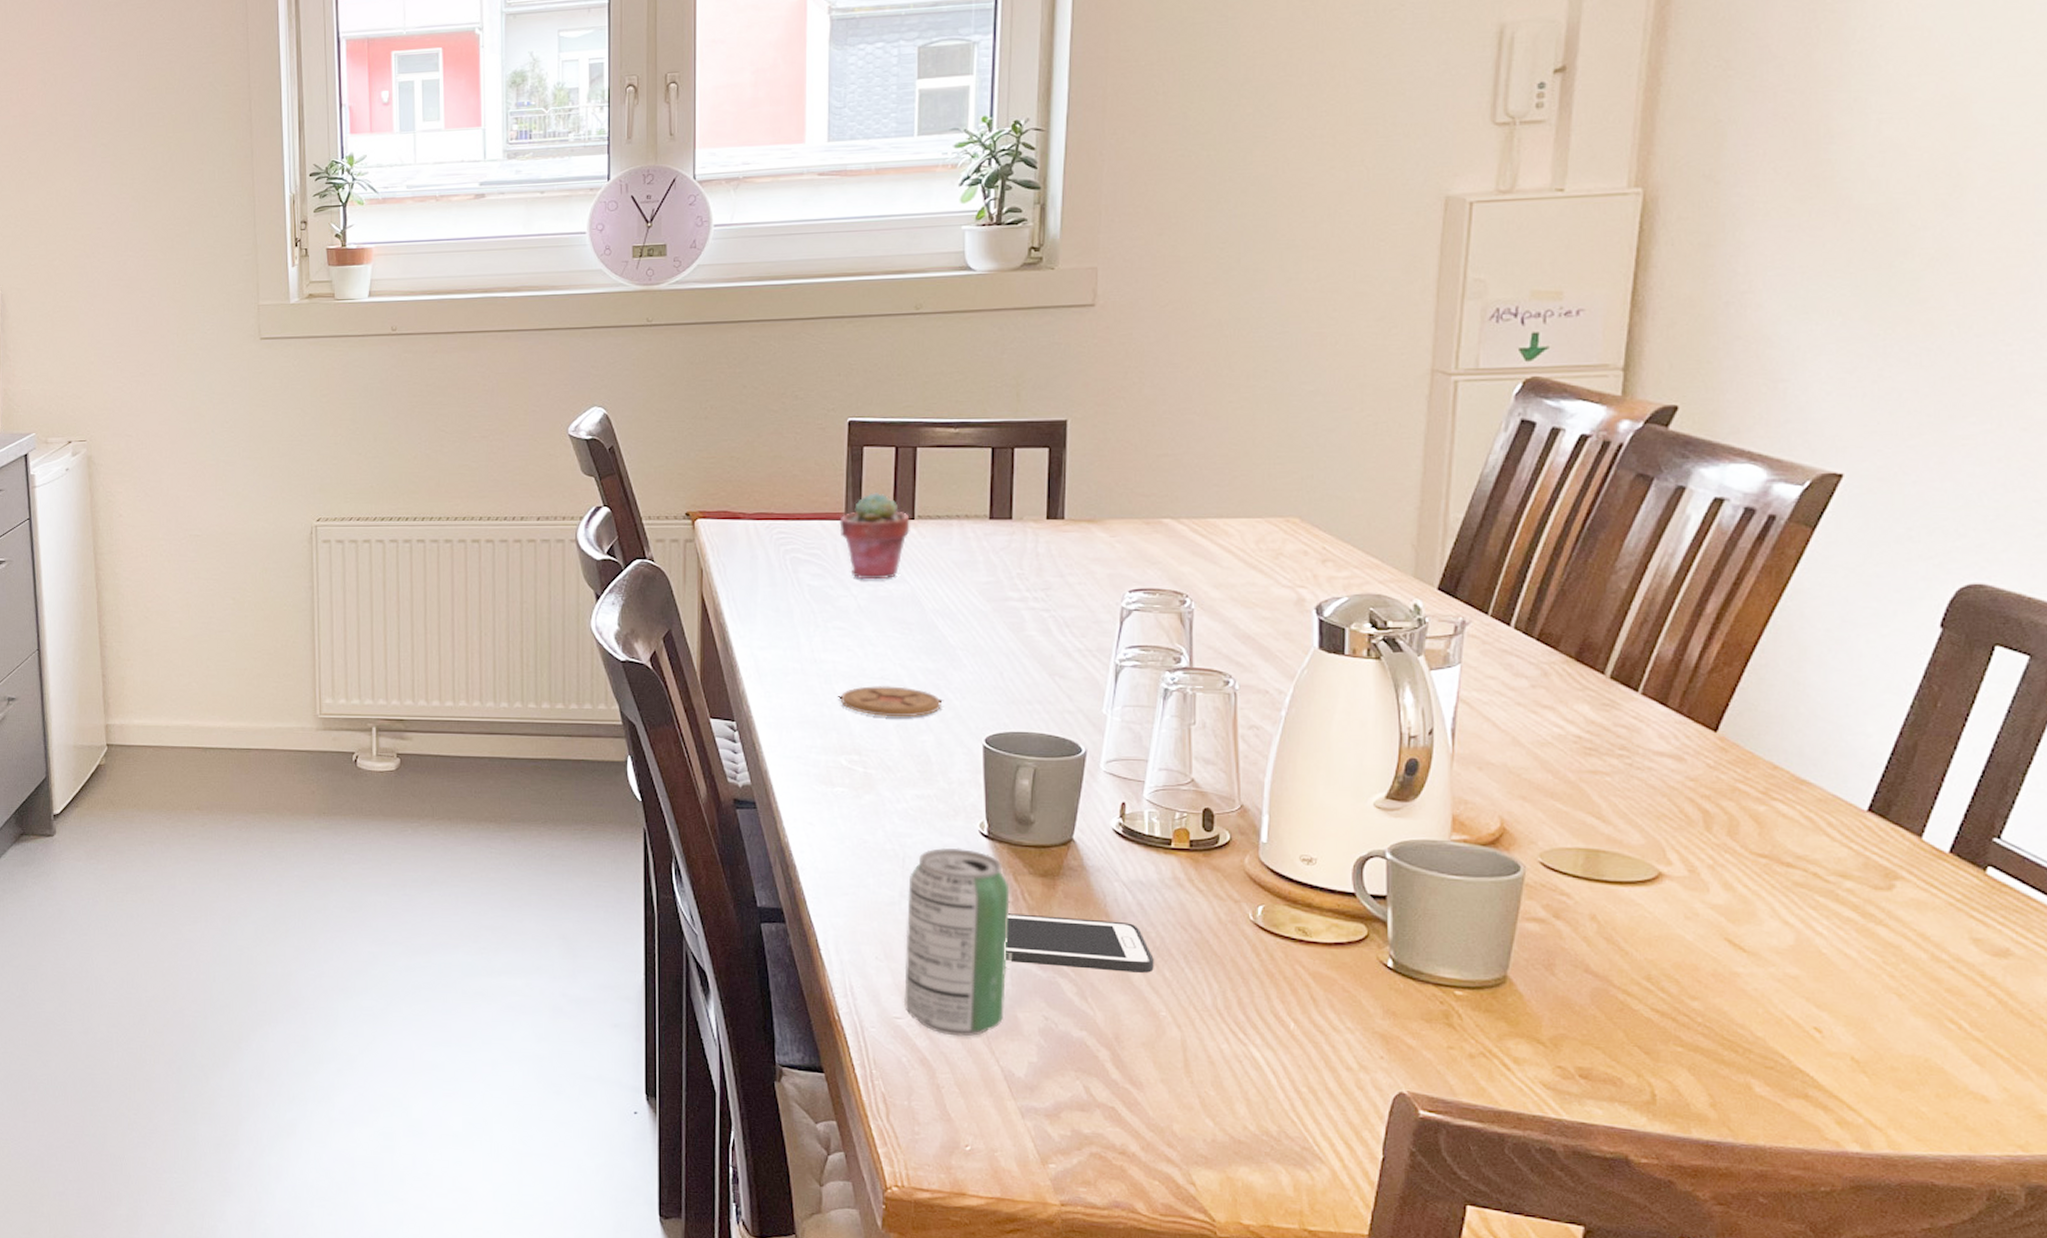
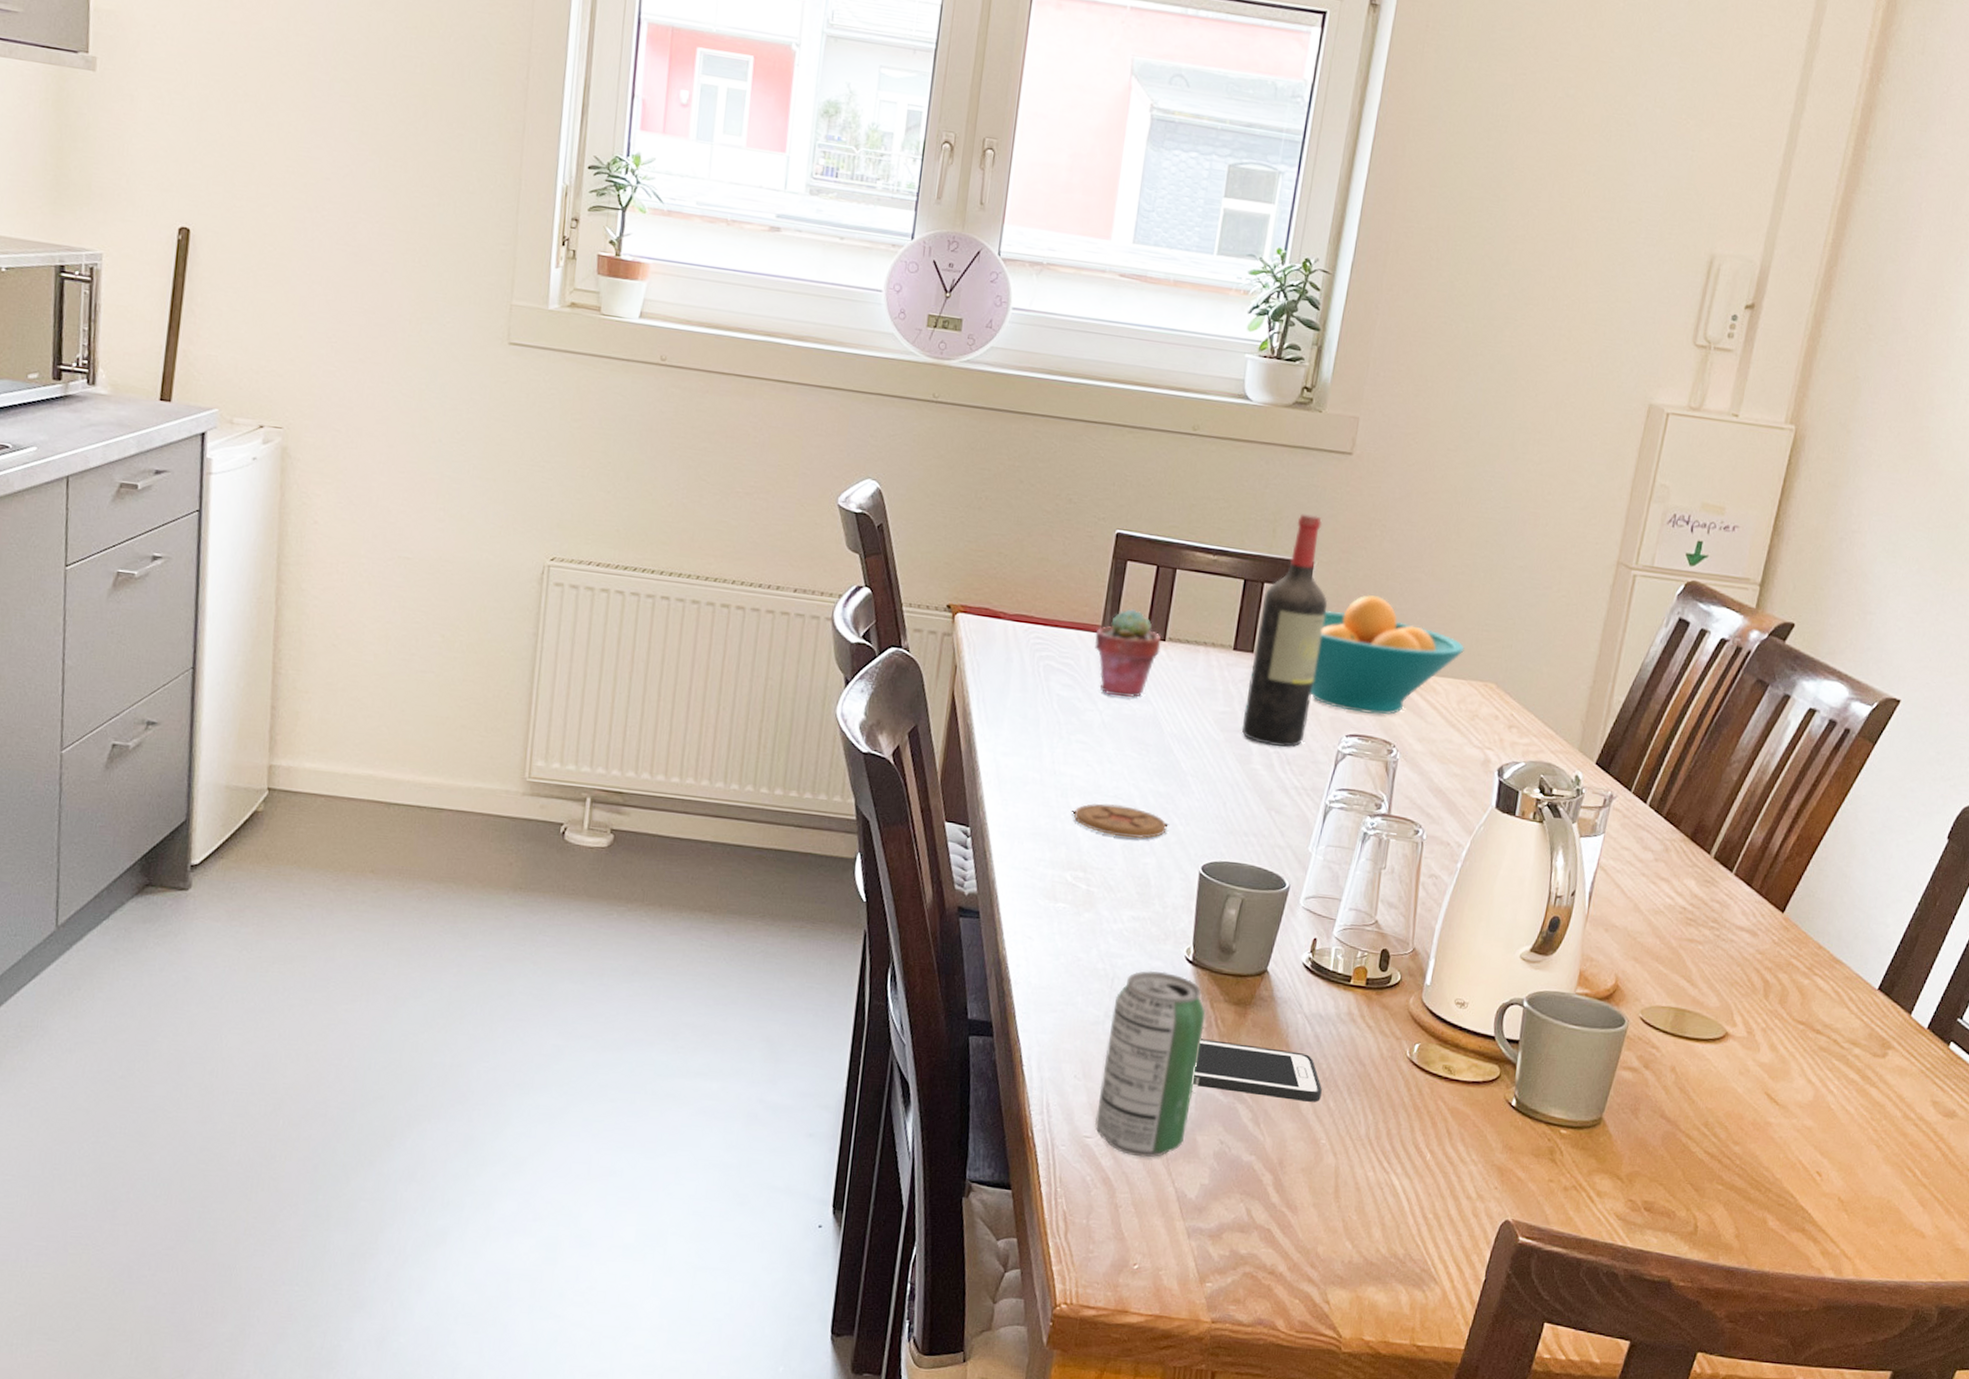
wine bottle: none [1009,372,1089,611] -> present [1241,514,1328,747]
fruit bowl: none [1082,445,1256,565] -> present [1310,595,1465,715]

